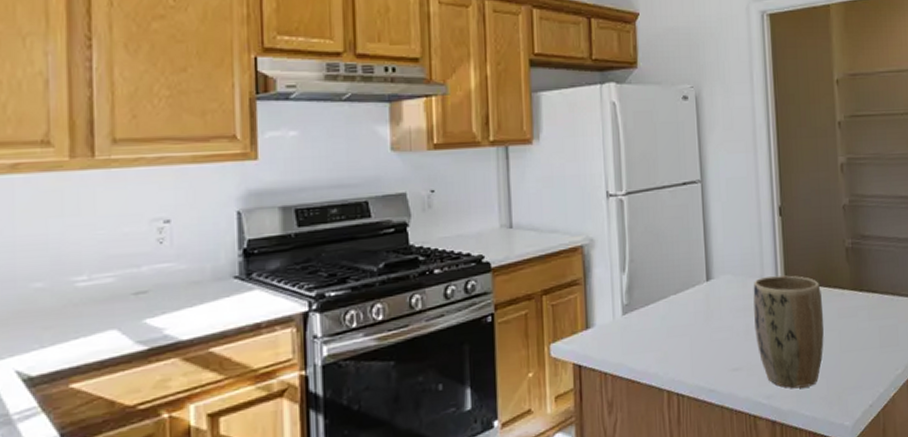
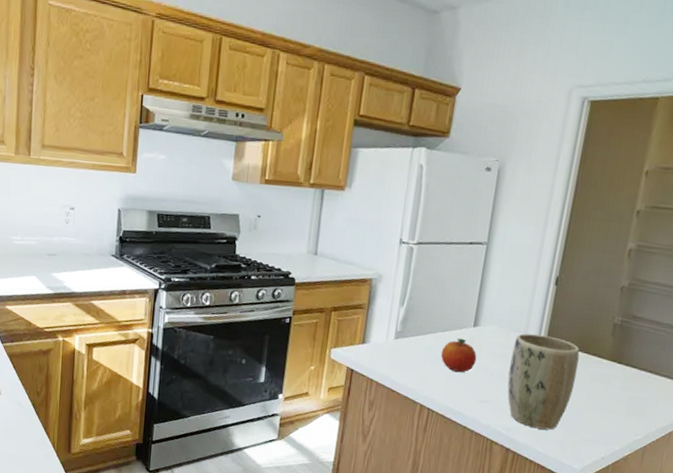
fruit: none [677,297,718,341] -> present [441,338,477,373]

